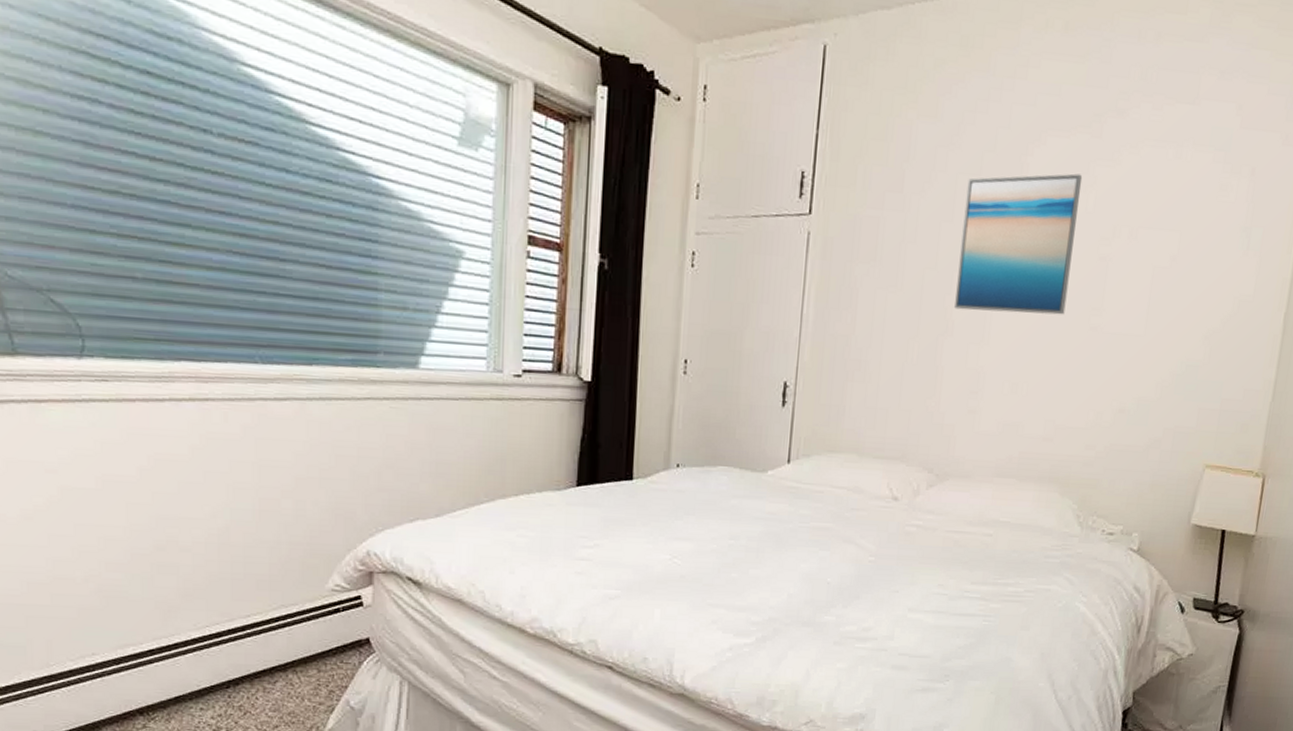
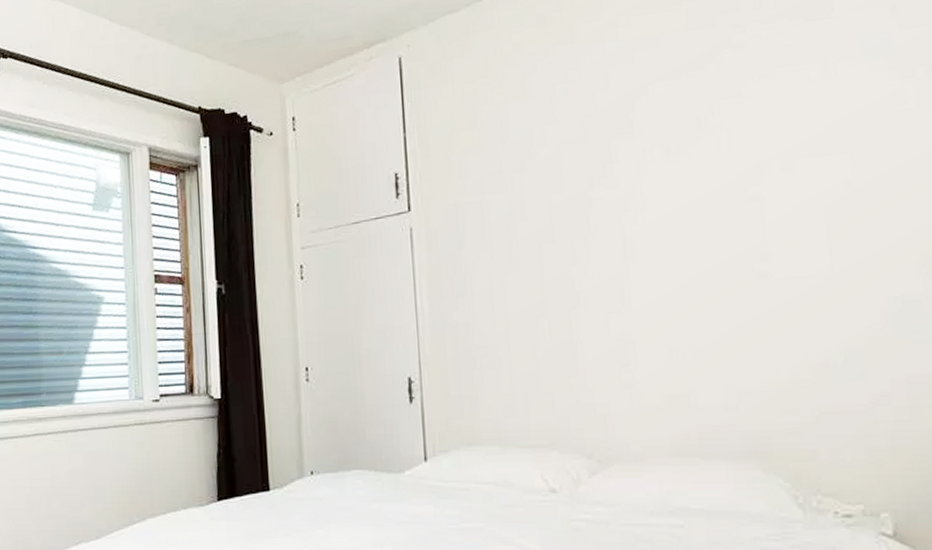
wall art: present [954,173,1083,315] -> none [572,117,719,279]

